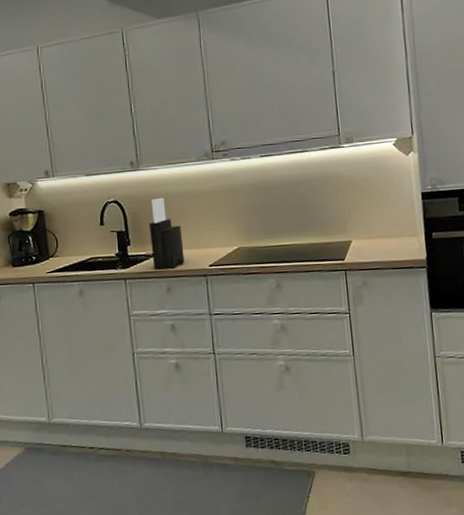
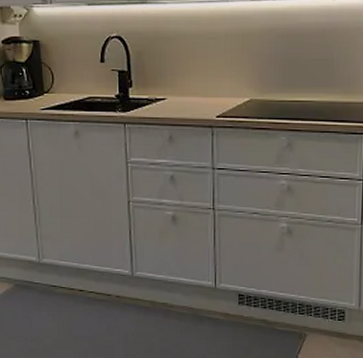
knife block: present [148,197,185,270] -> none [153,36,190,116]

